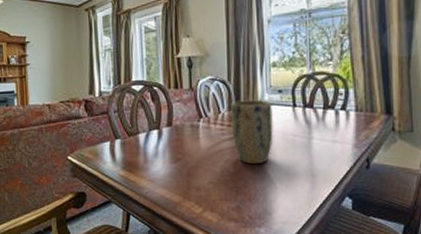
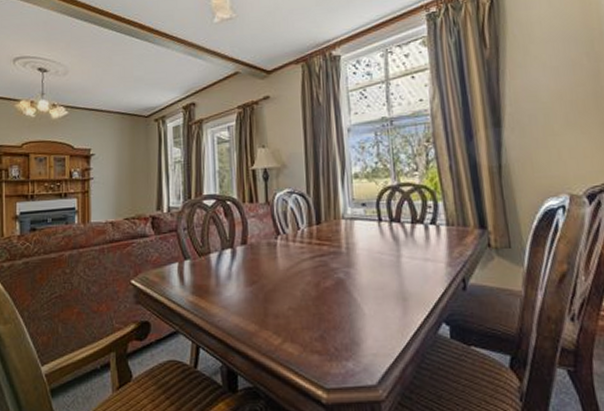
plant pot: present [230,99,273,164] -> none [310,214,358,286]

